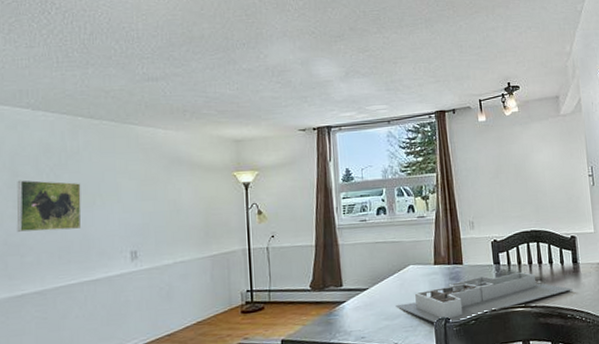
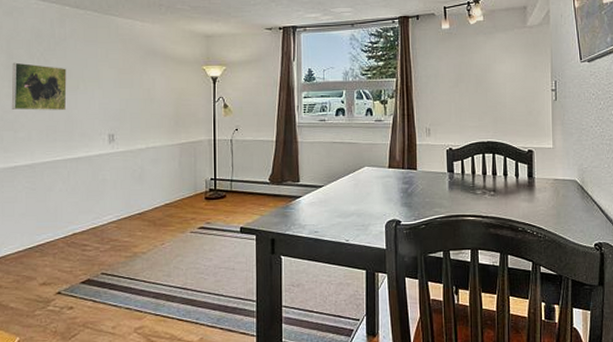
architectural model: present [396,271,573,324] -> none [349,181,526,225]

